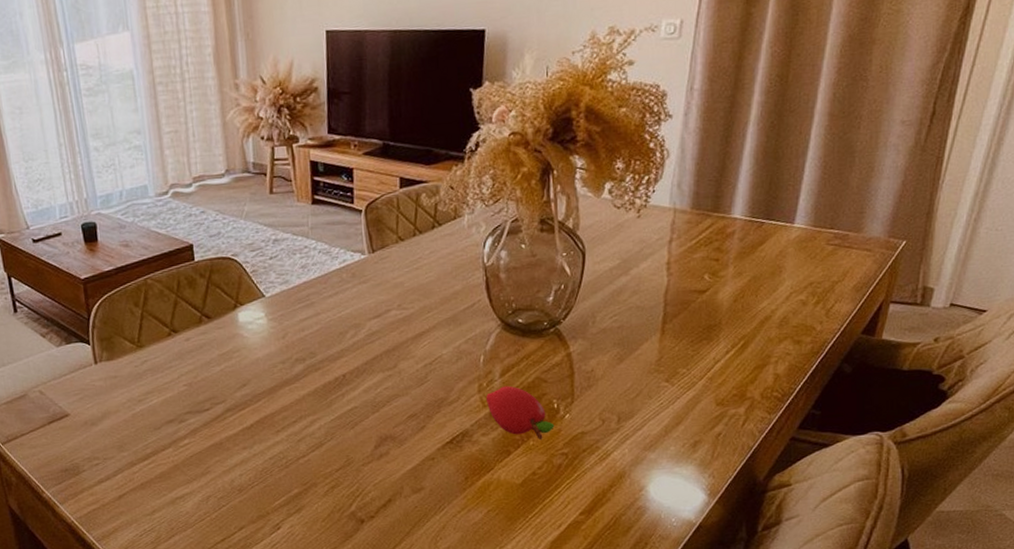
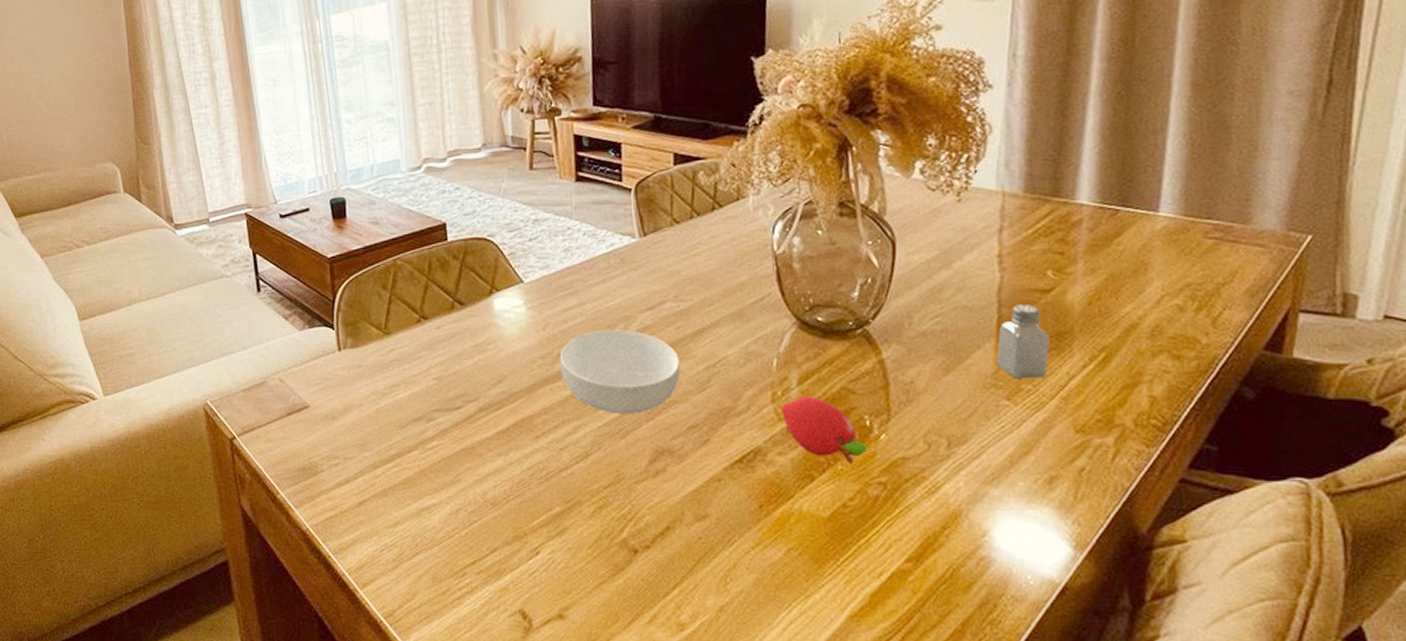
cereal bowl: none [297,335,403,409] -> present [559,329,681,414]
saltshaker: none [660,302,702,365] -> present [996,303,1050,379]

